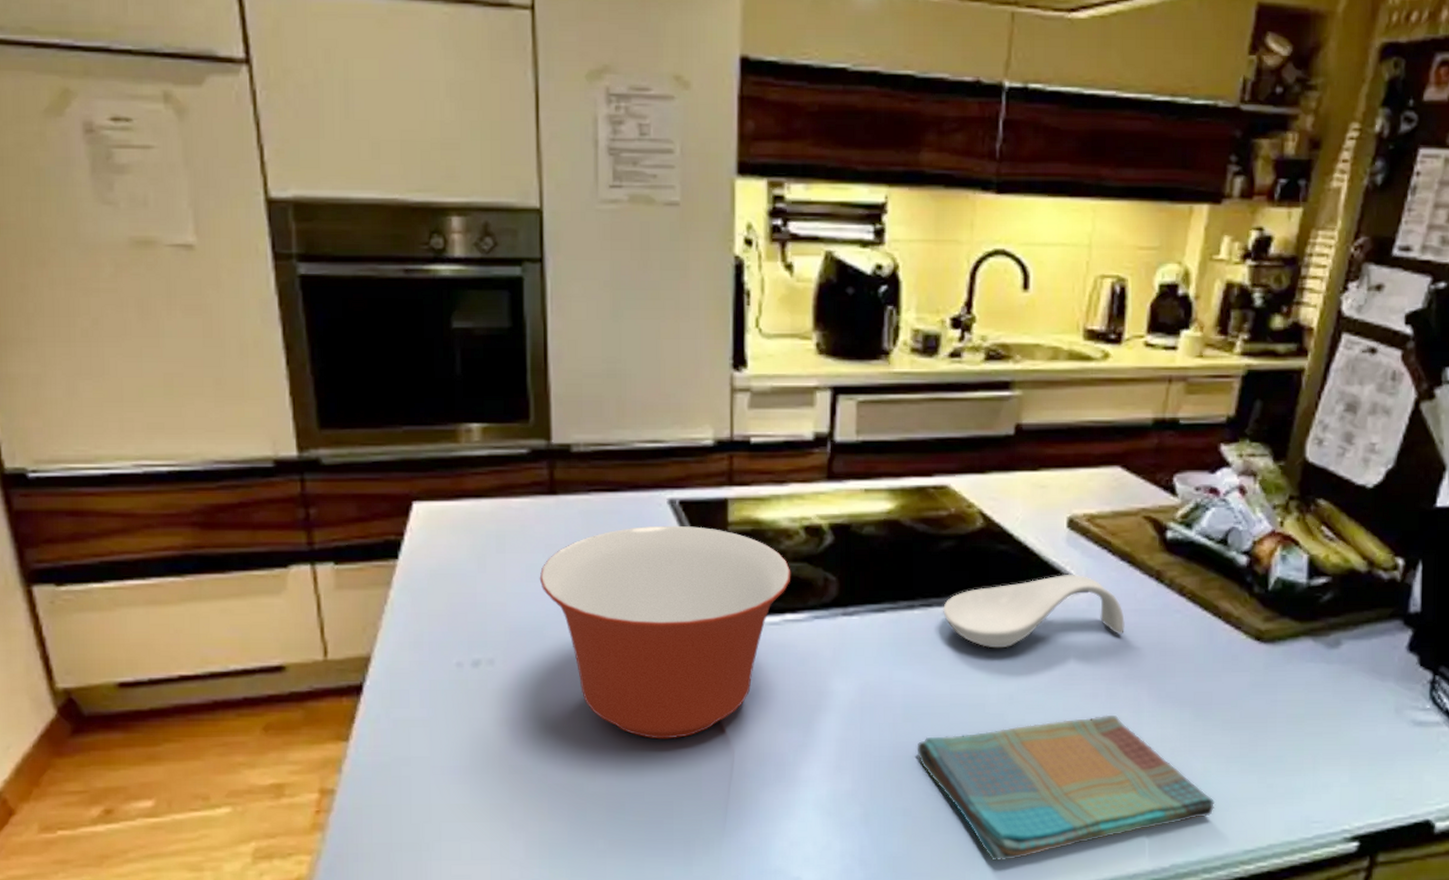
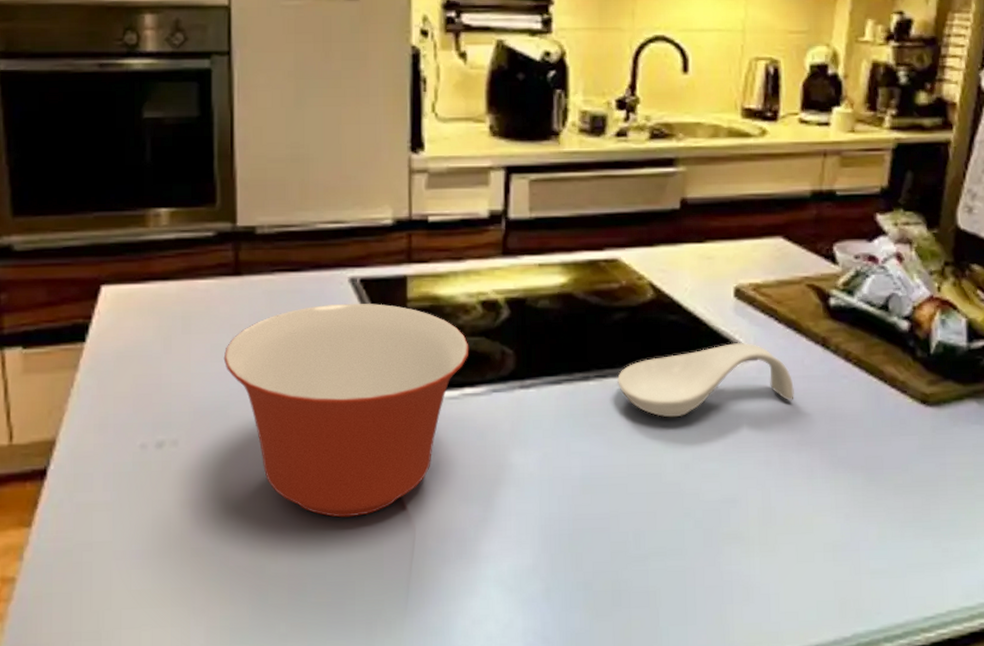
dish towel: present [917,714,1215,862] -> none [596,481,893,636]

